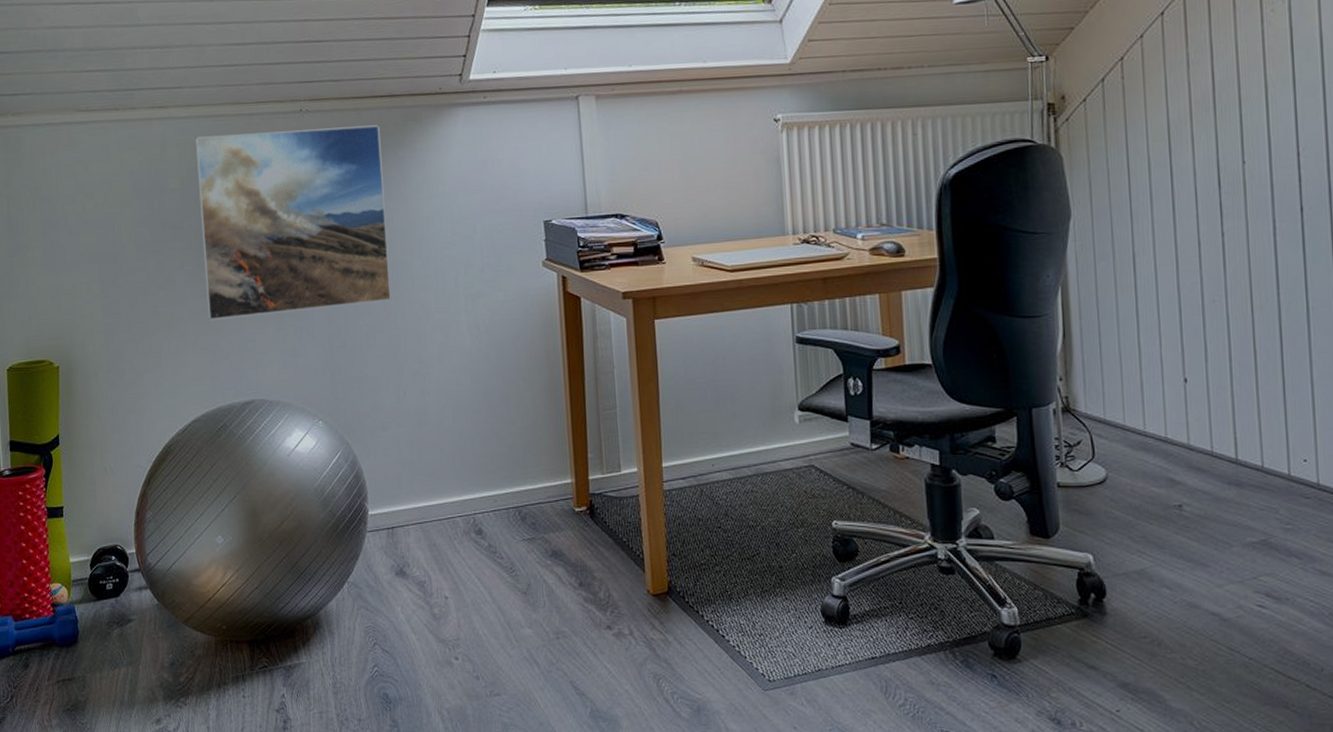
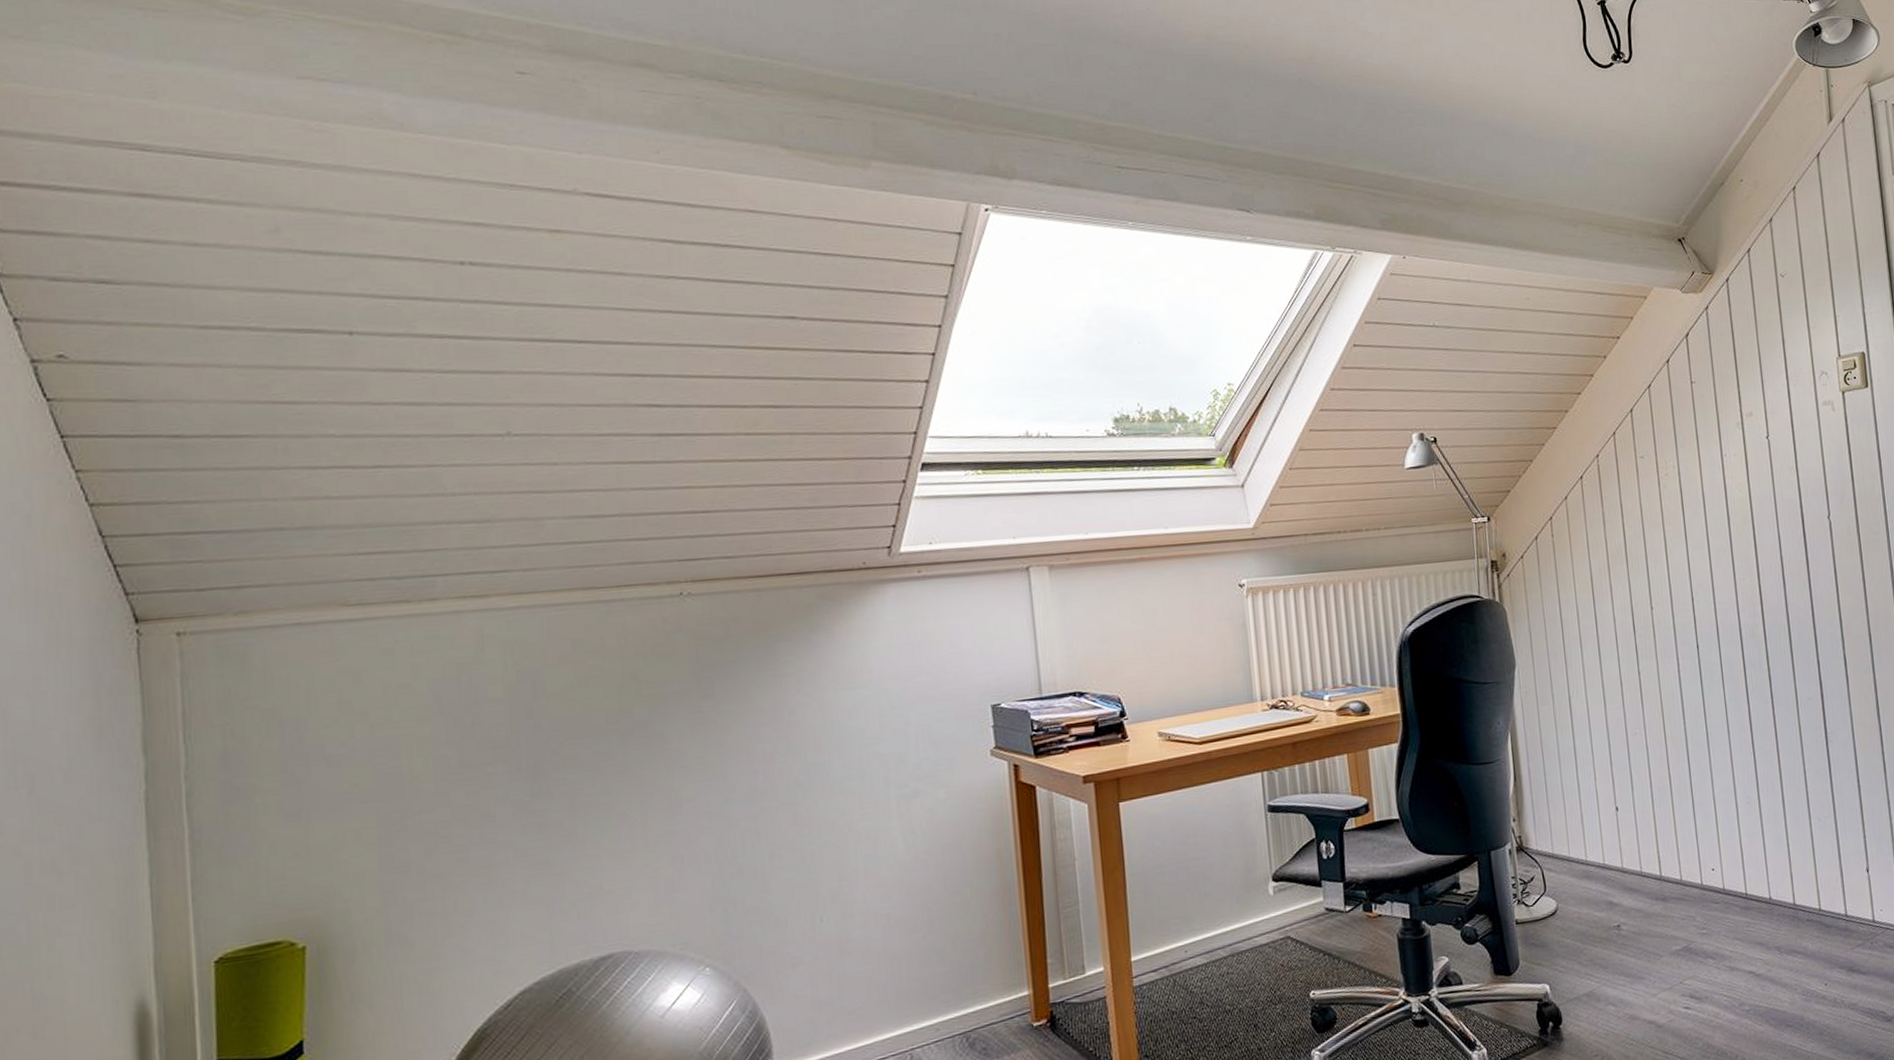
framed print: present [196,125,392,321] -> none [529,607,804,861]

